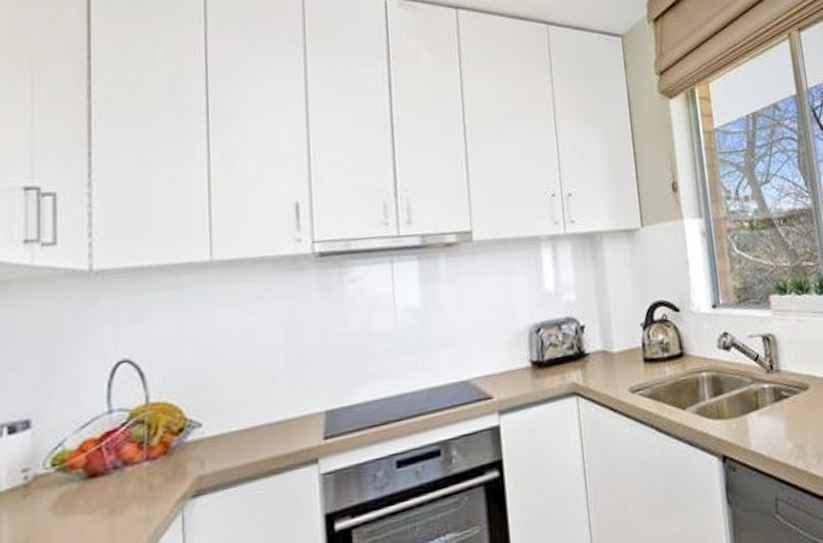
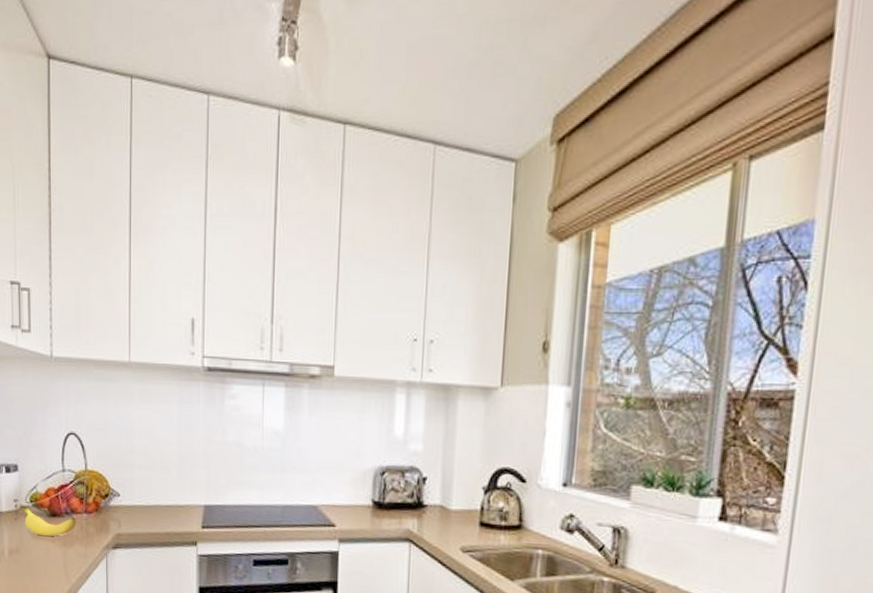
banana: none [34,470,132,510] -> present [21,506,77,537]

